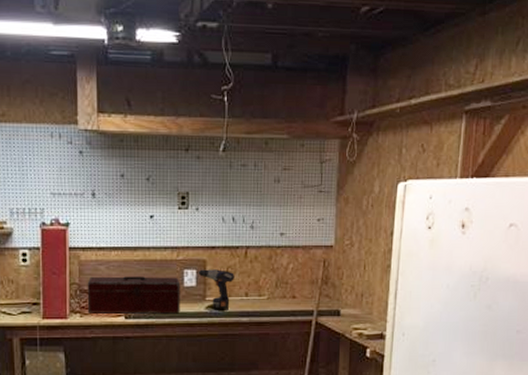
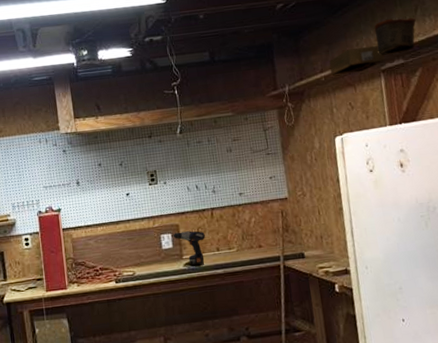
toolbox: present [87,276,181,314] -> none [80,242,162,282]
box: none [407,78,471,109] -> present [329,45,385,76]
can: none [465,48,516,93] -> present [374,18,417,56]

